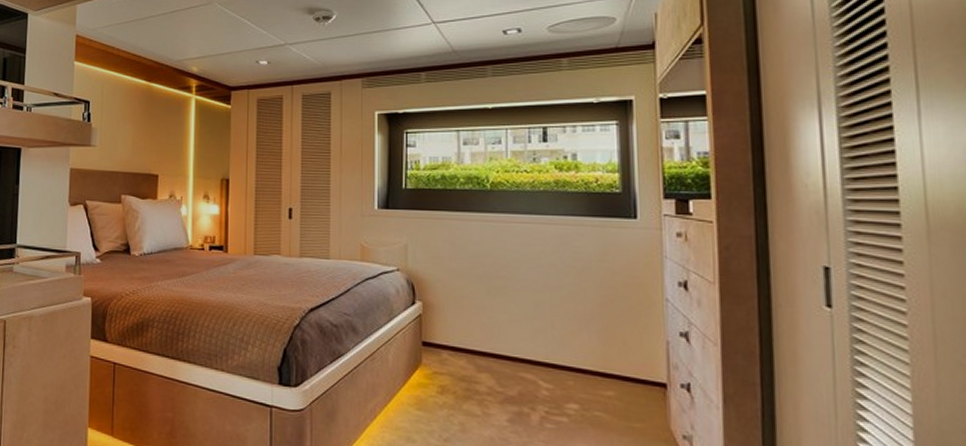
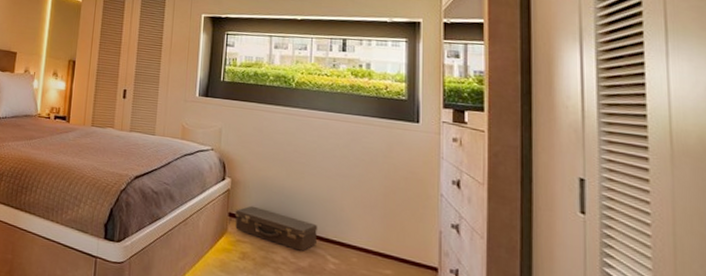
suitcase: none [429,331,527,378] -> present [235,205,318,251]

